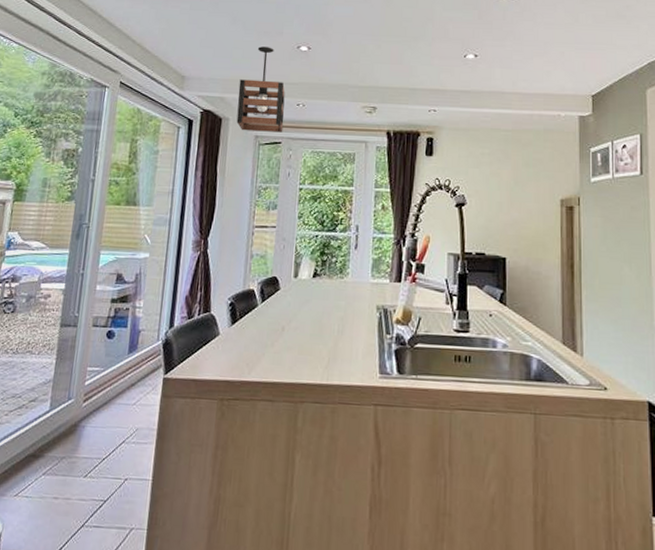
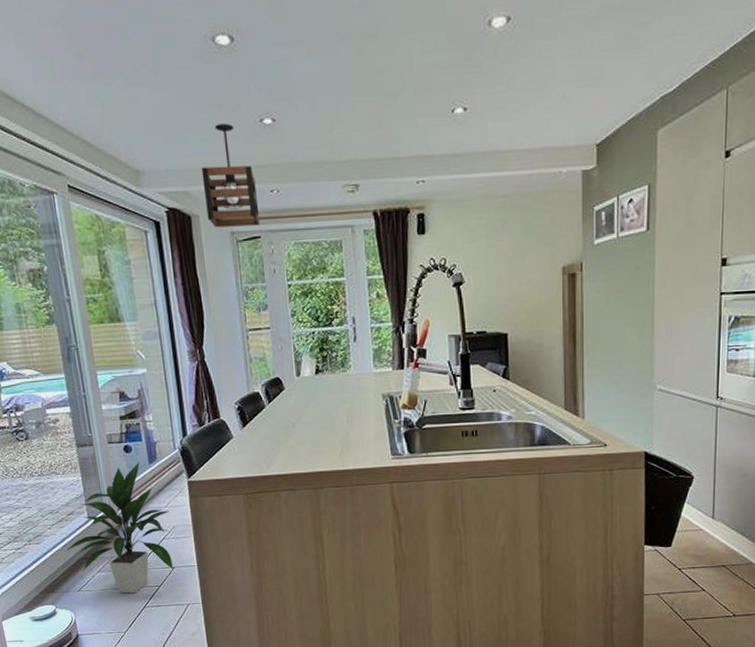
indoor plant: none [16,350,138,507] -> present [65,461,173,594]

